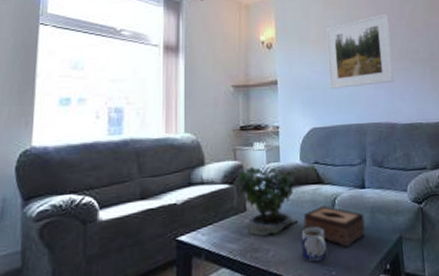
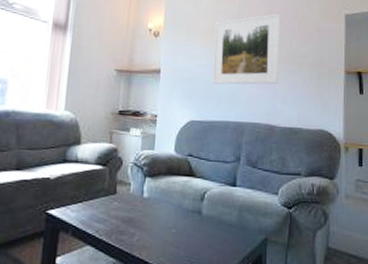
potted plant: present [234,162,299,237] -> none [107,148,167,220]
mug: present [301,226,327,262] -> none [166,217,191,252]
tissue box: present [303,206,365,248] -> none [170,198,232,242]

